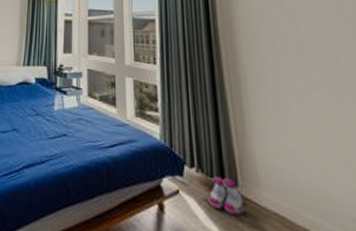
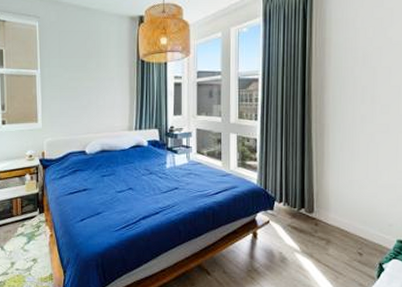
boots: present [208,176,244,215] -> none [291,207,317,232]

